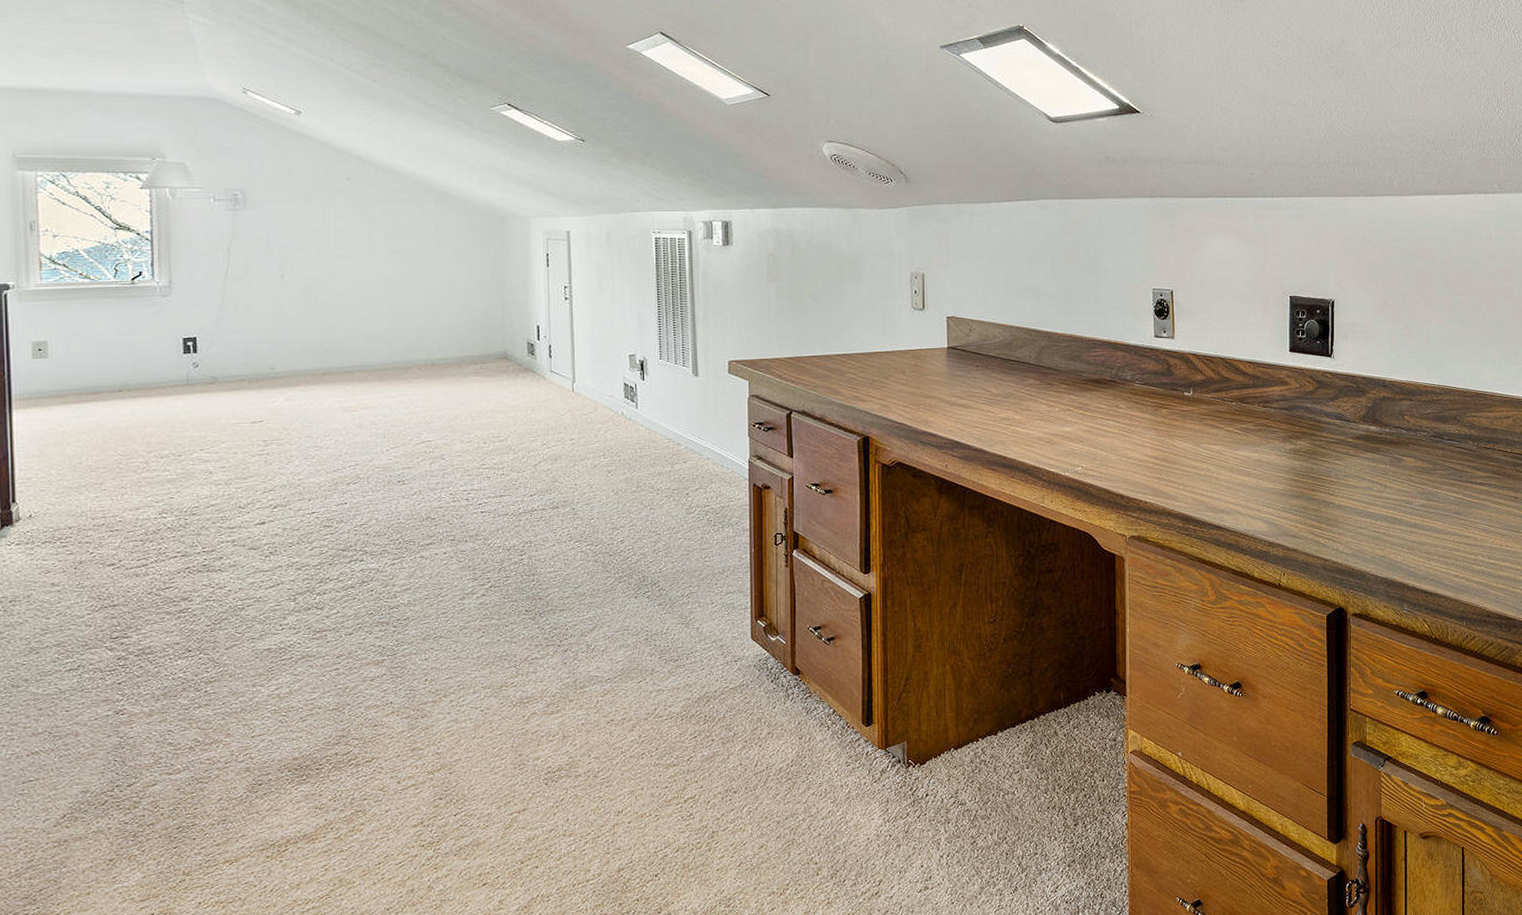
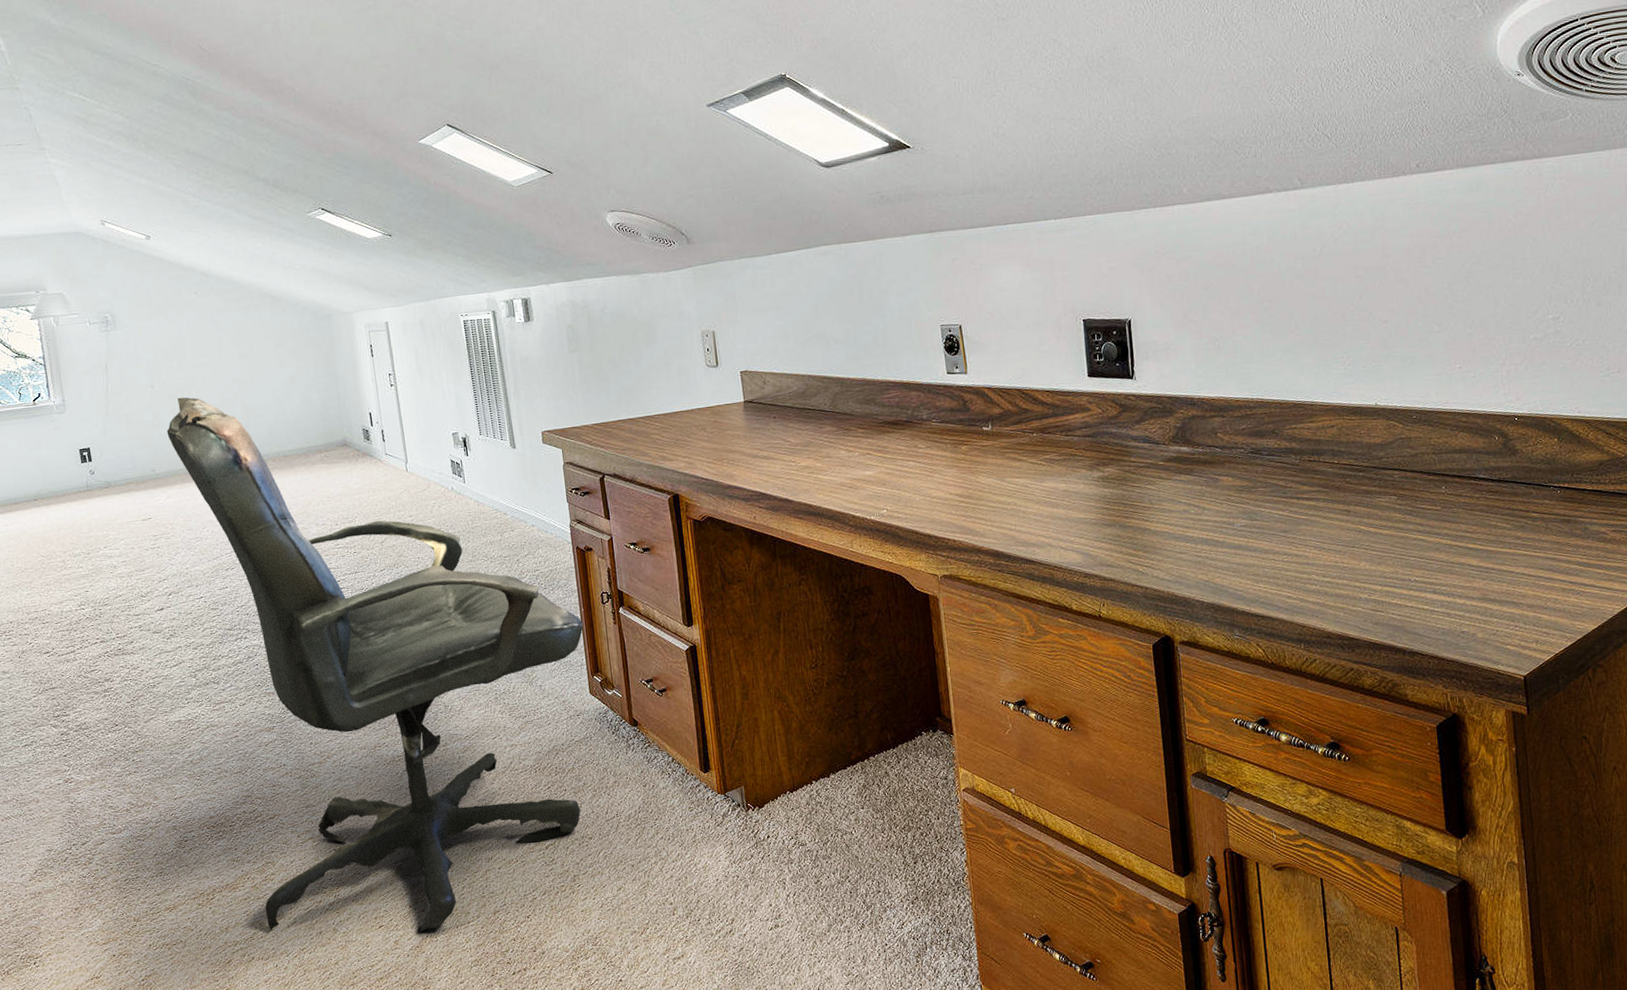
office chair: none [294,290,751,891] -> present [166,397,583,932]

